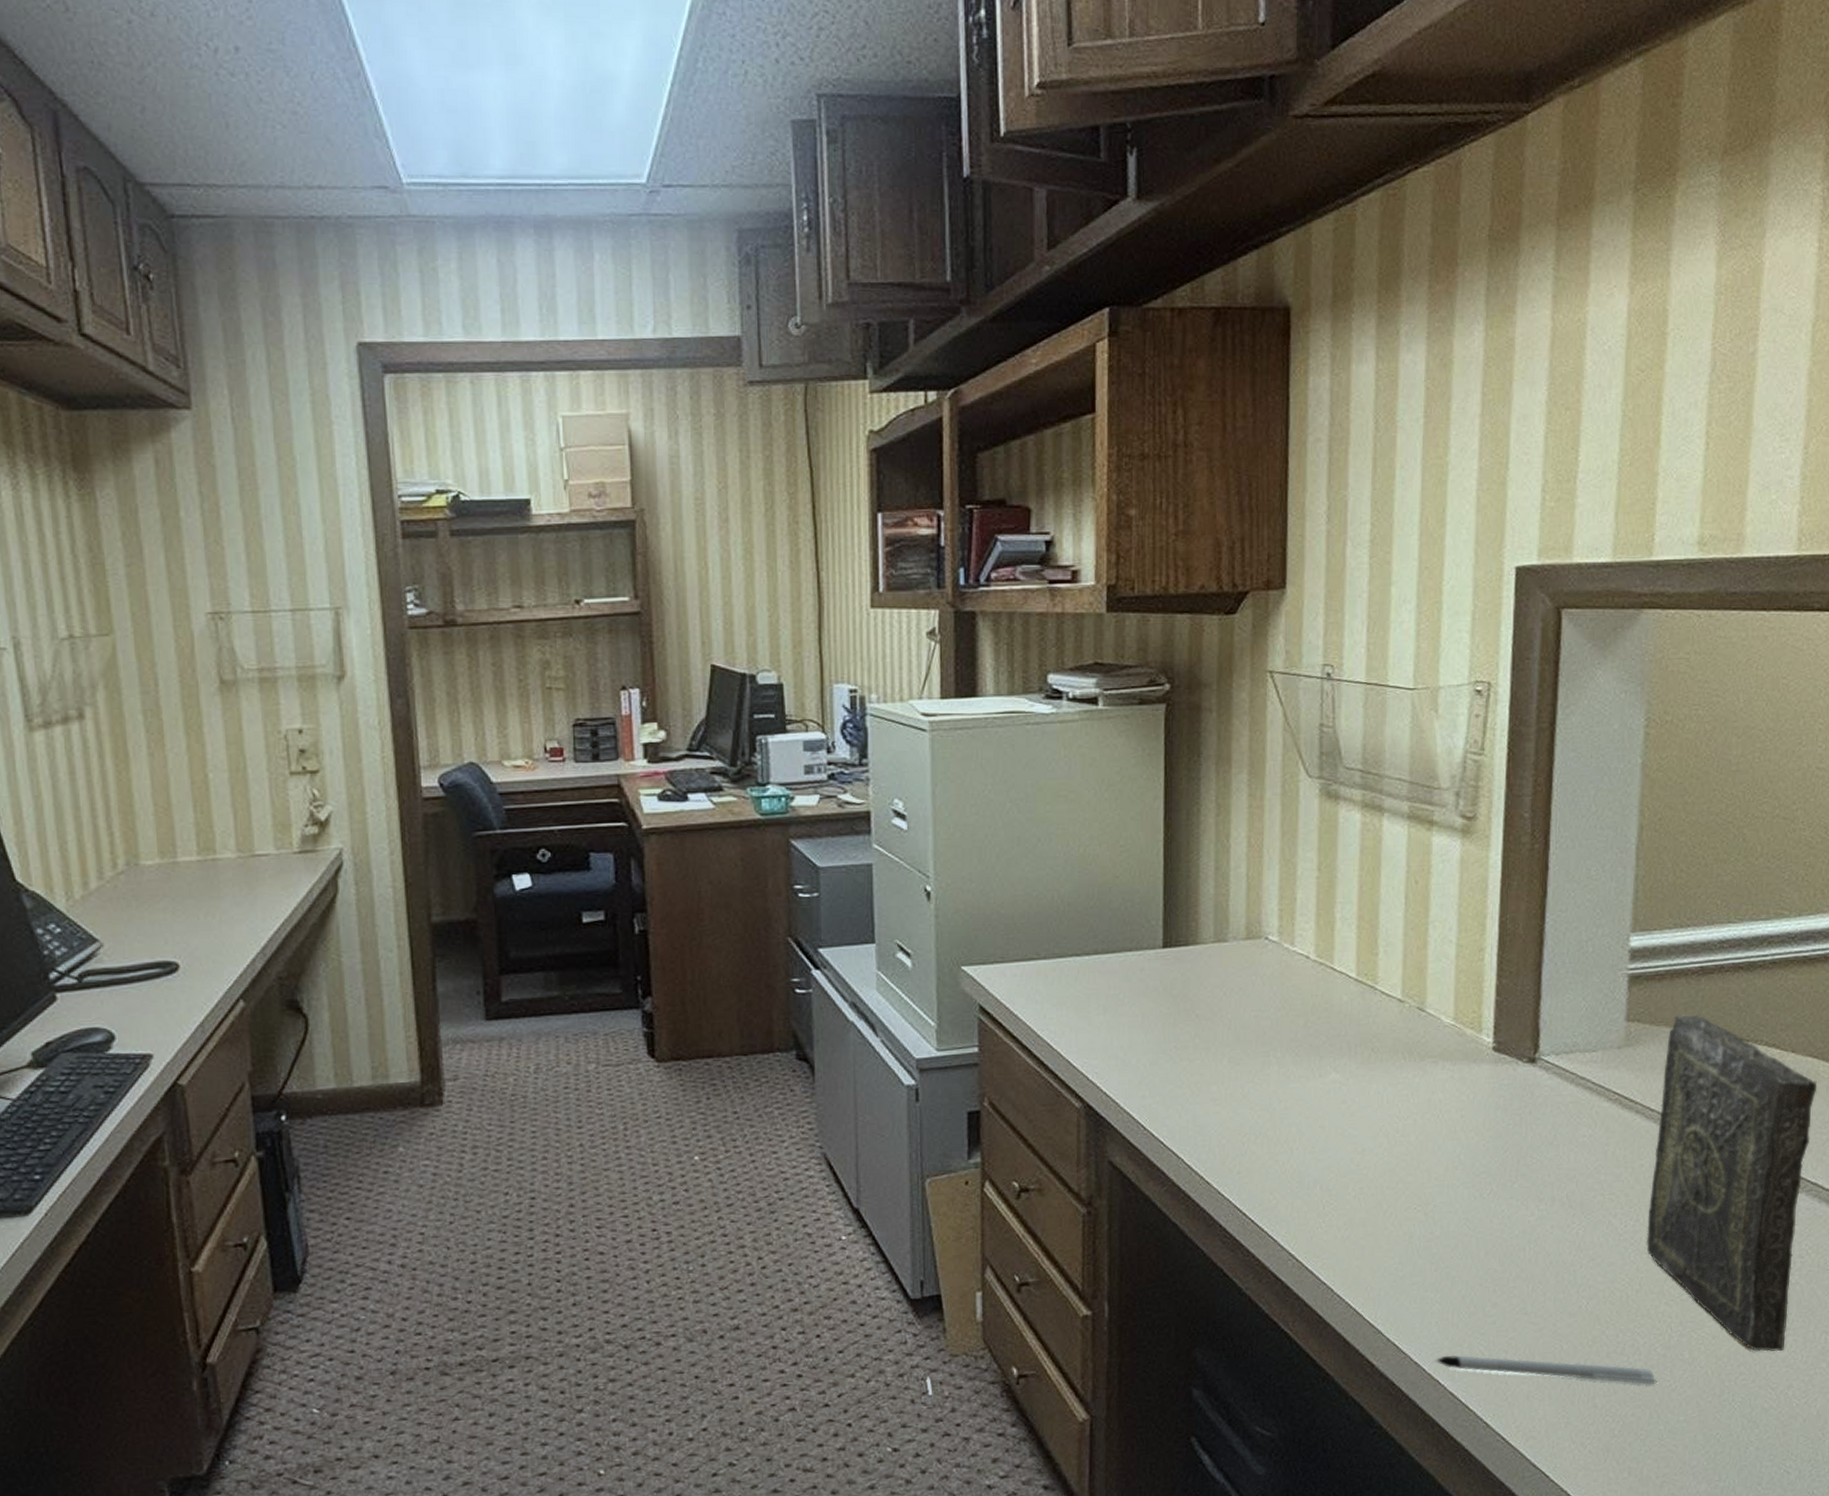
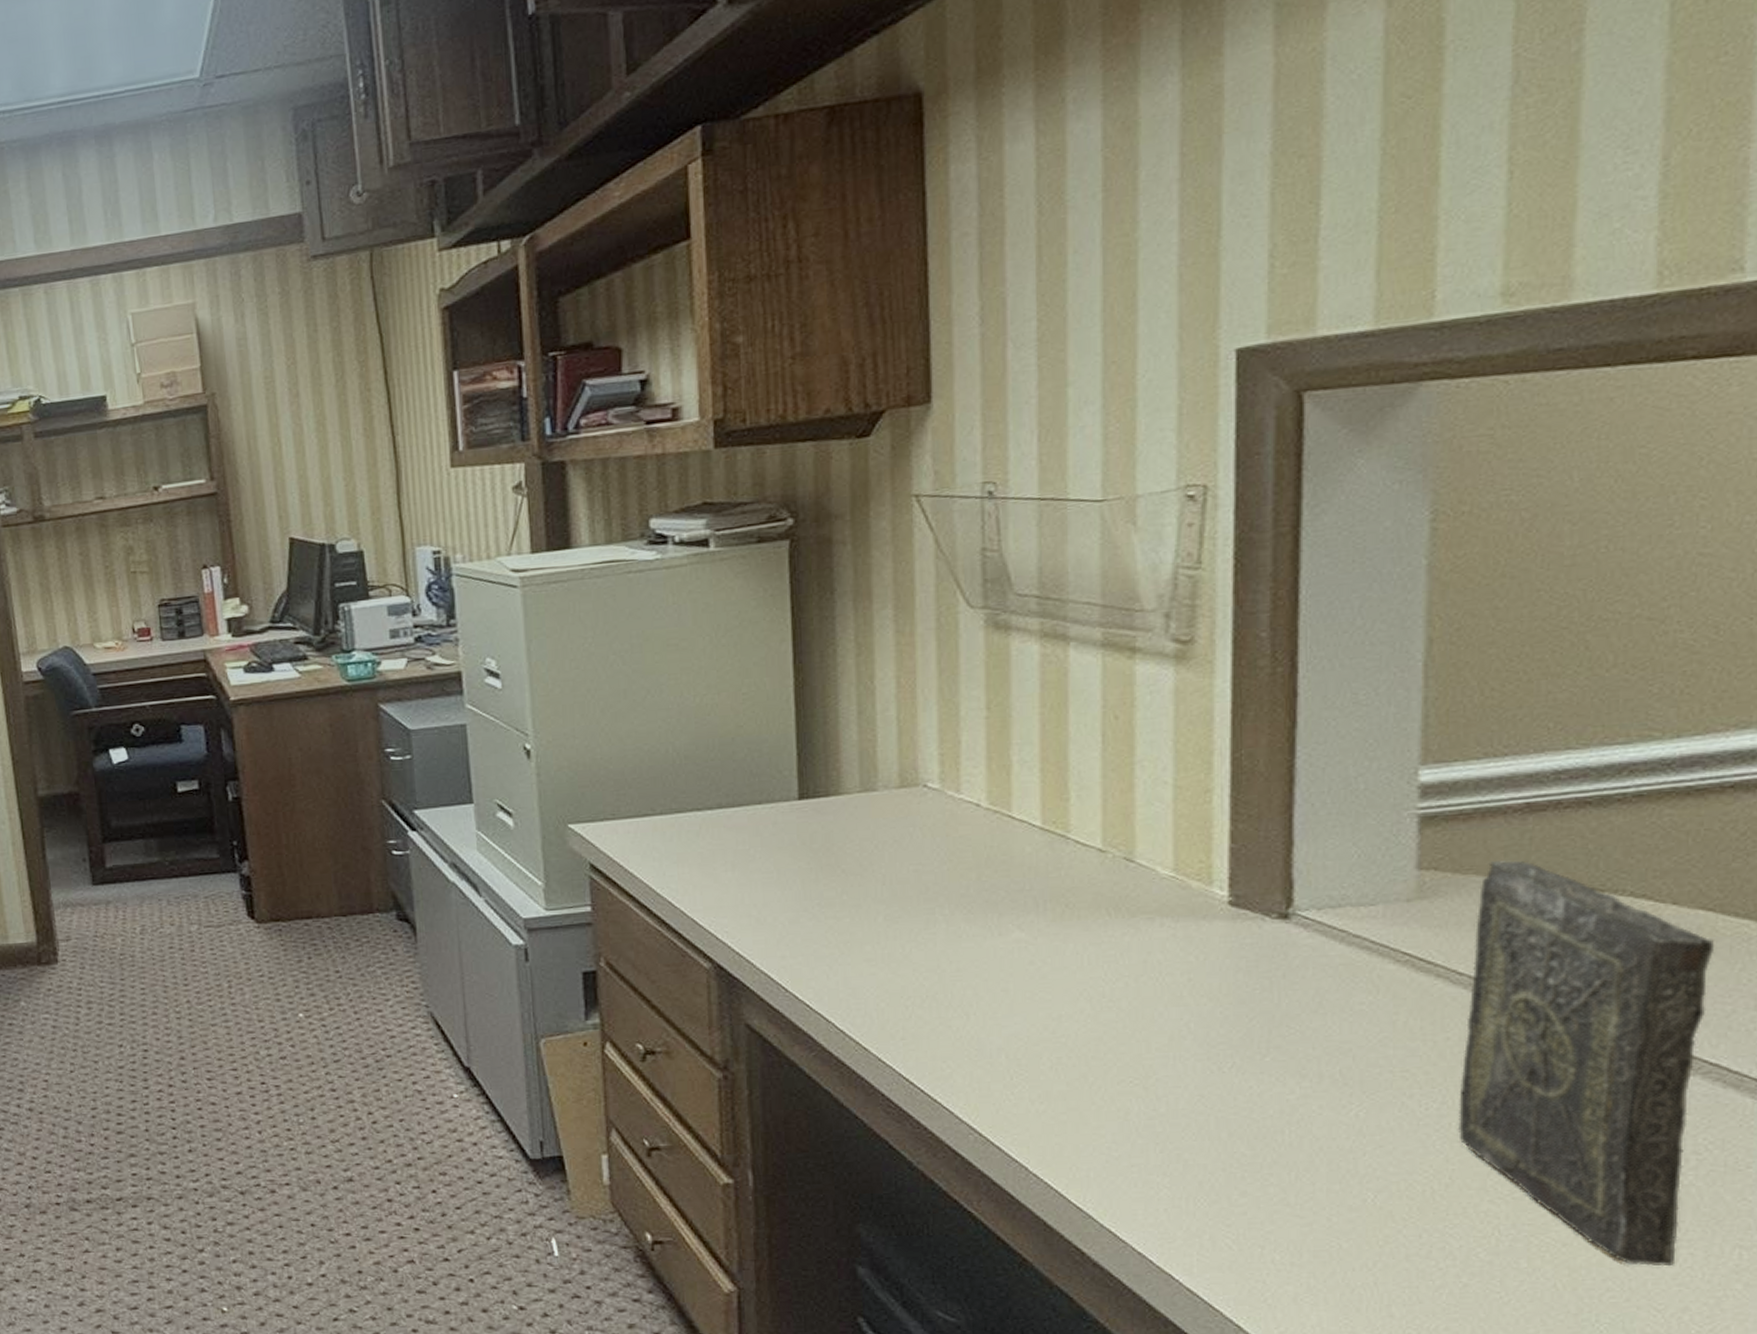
pen: present [1434,1355,1656,1384] -> none [1164,1247,1479,1295]

